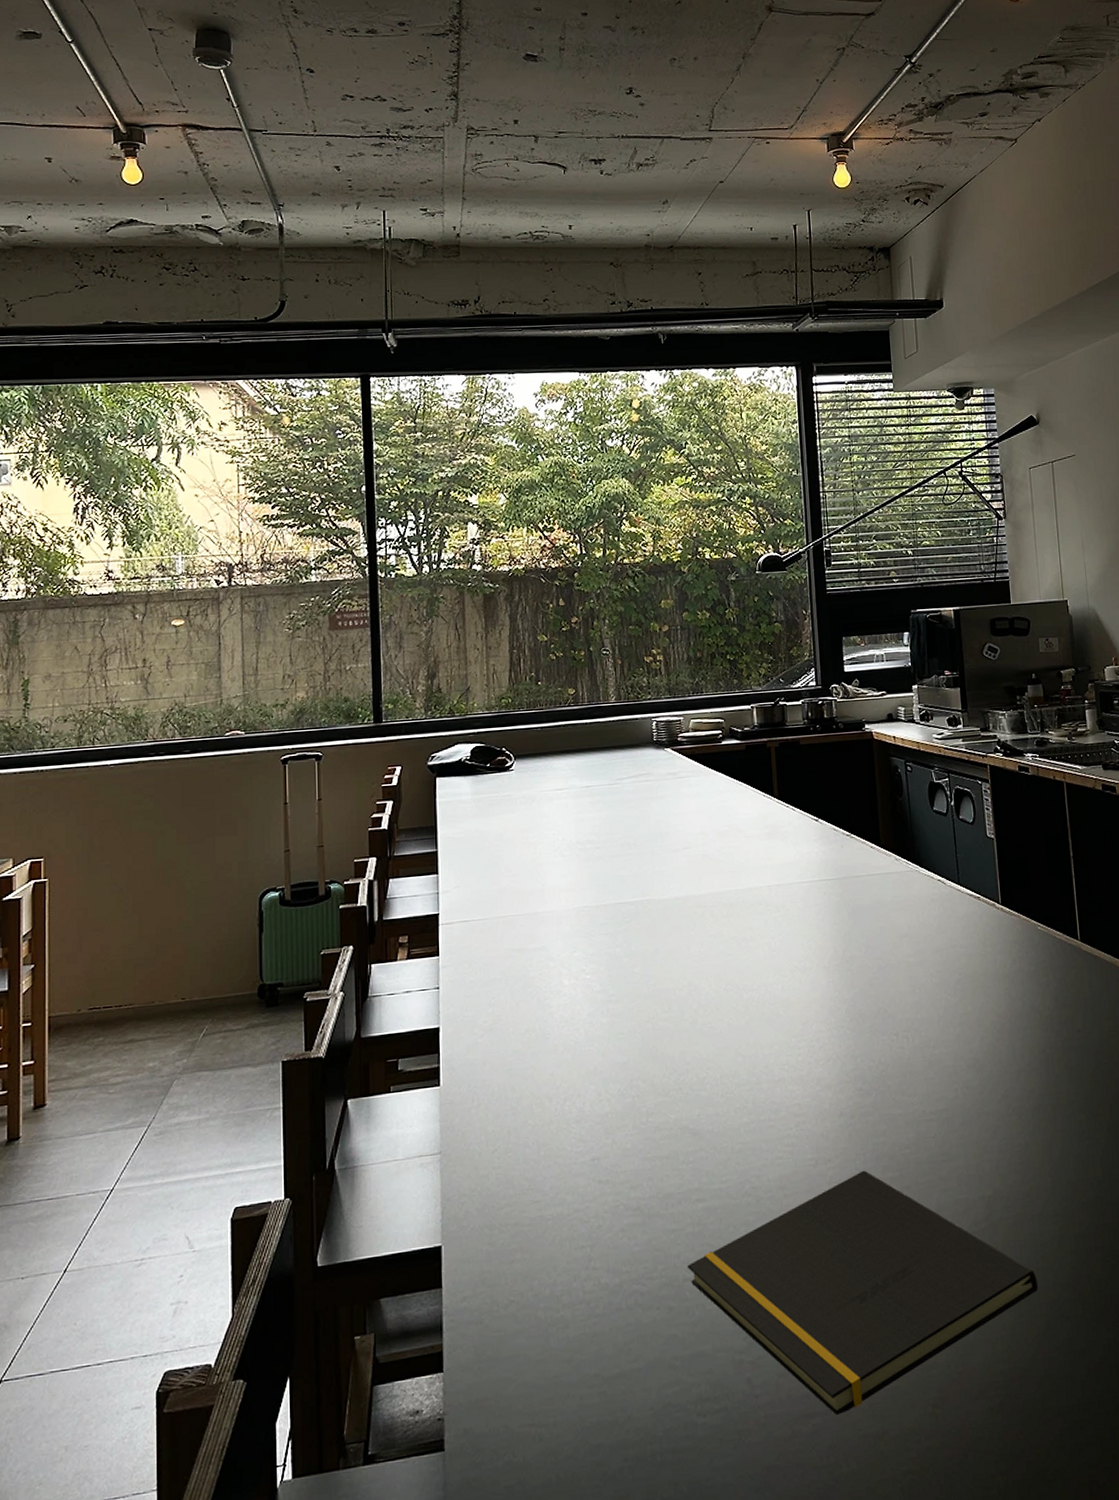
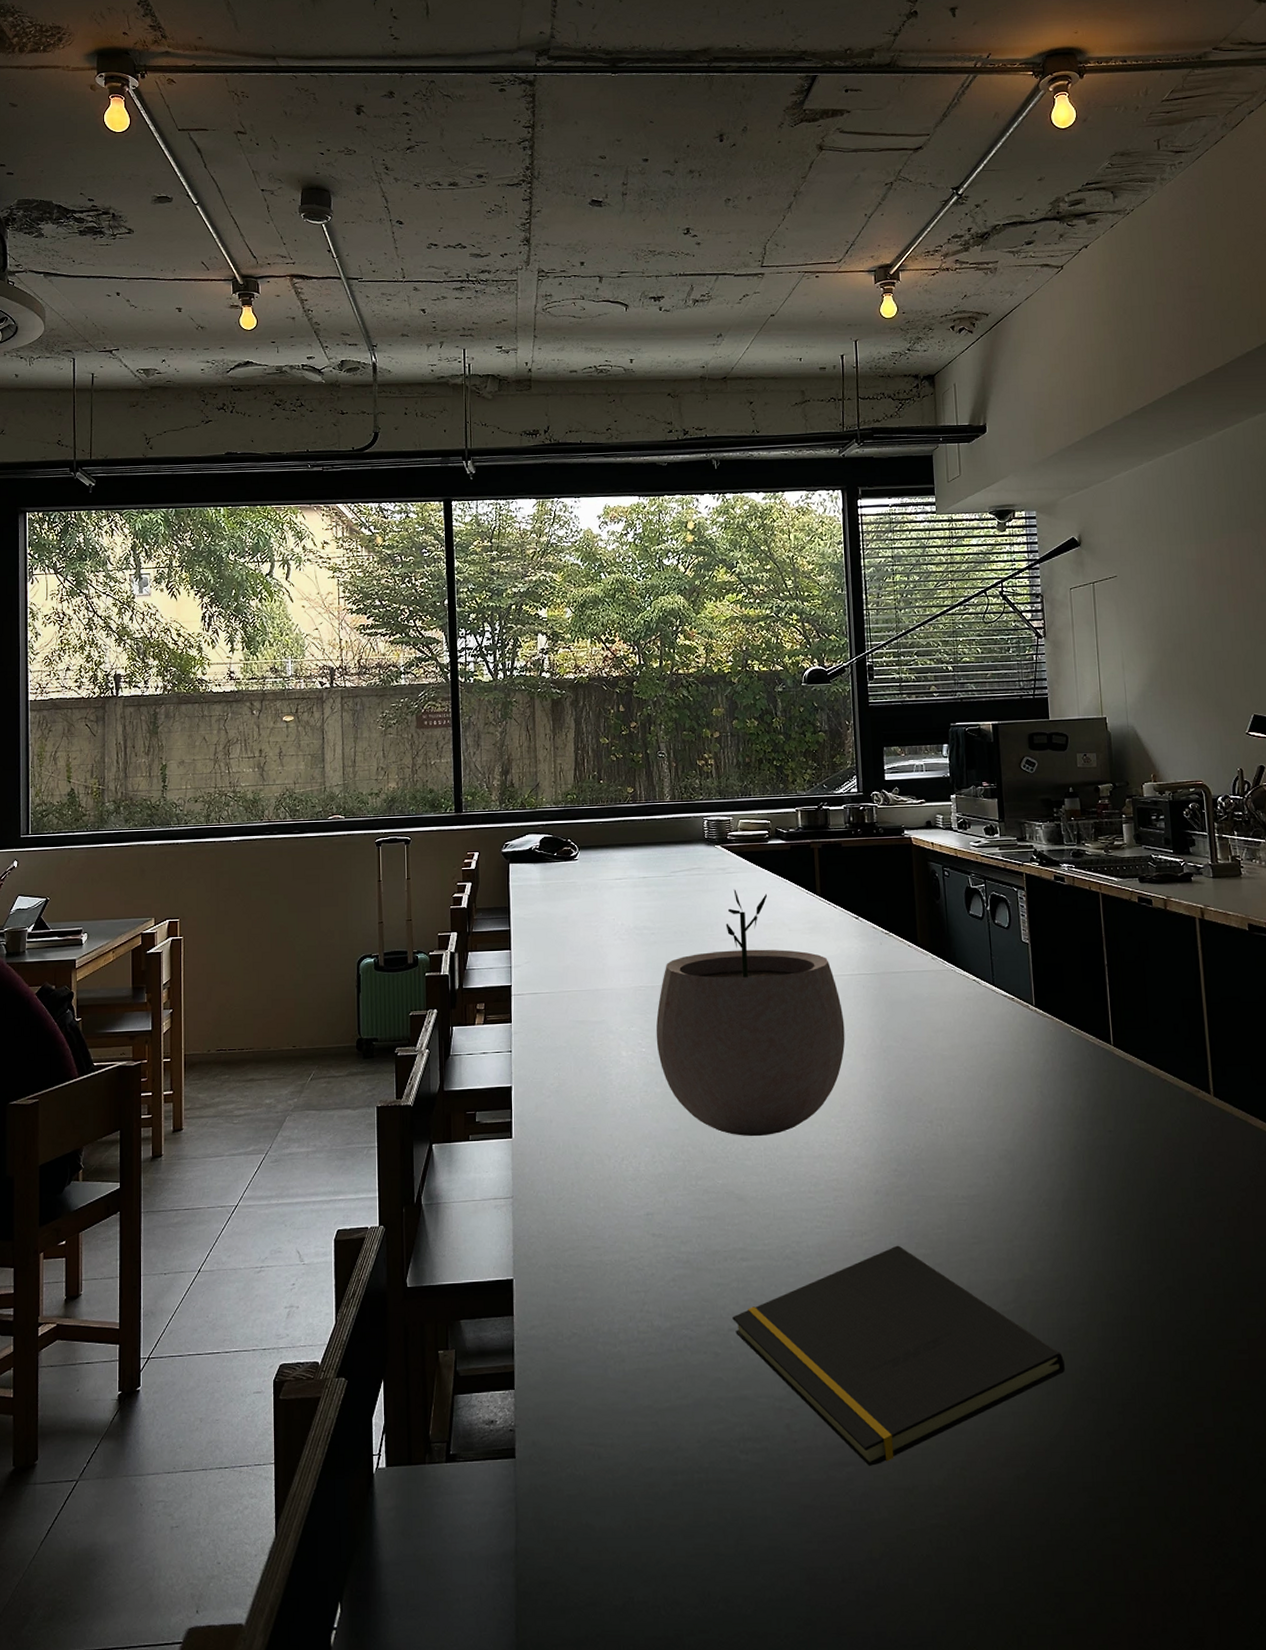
plant pot: none [601,795,806,1065] -> present [656,889,845,1136]

